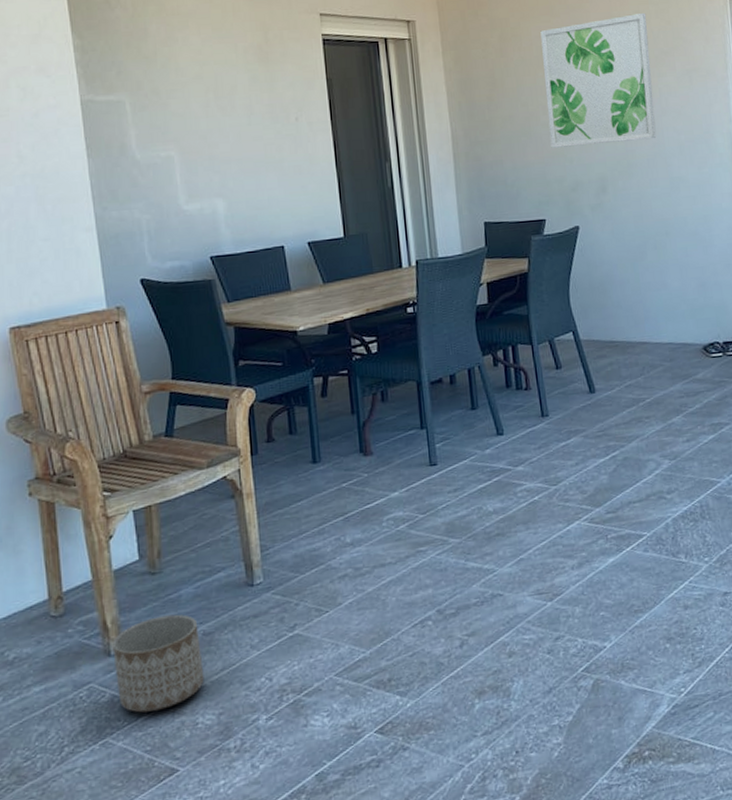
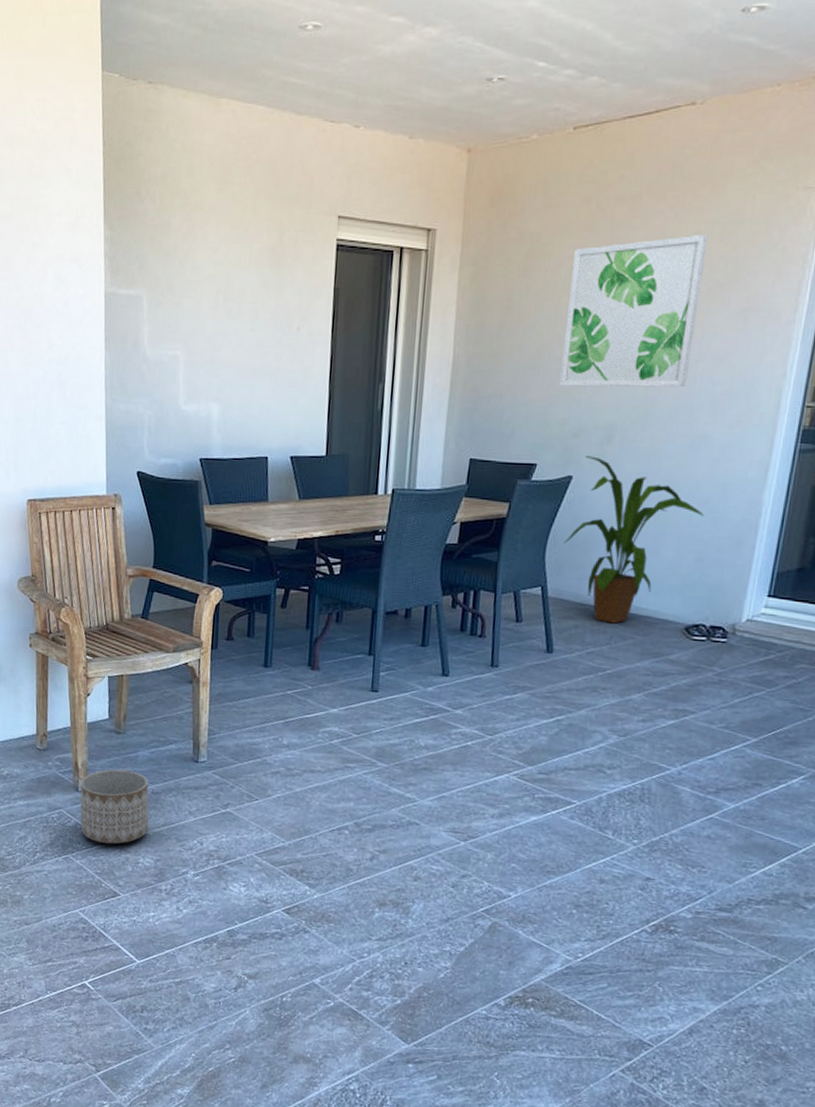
house plant: none [584,206,696,355] -> present [564,456,704,624]

